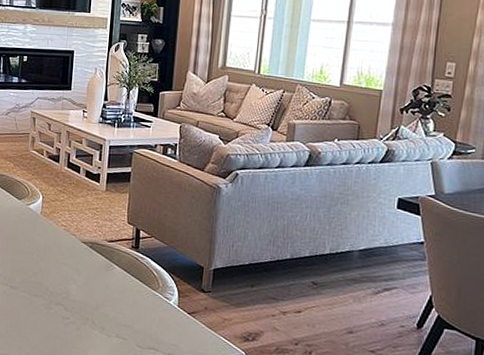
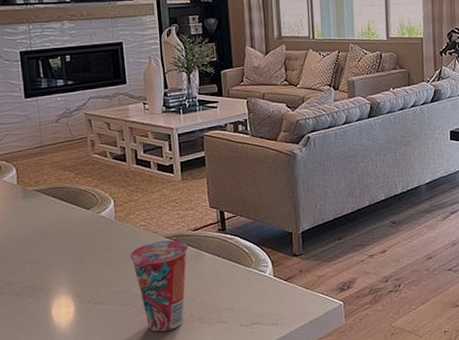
cup: none [47,243,101,332] -> present [130,240,188,332]

